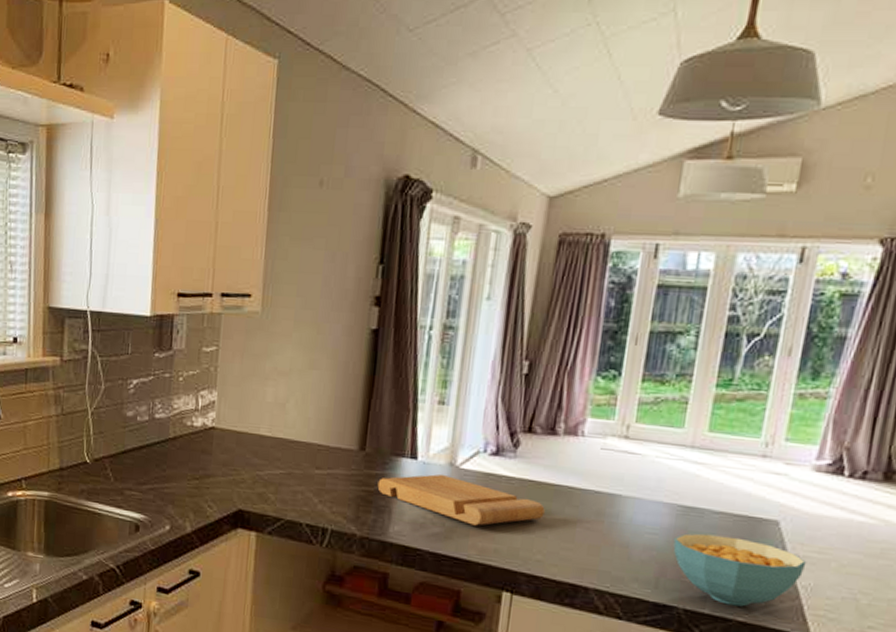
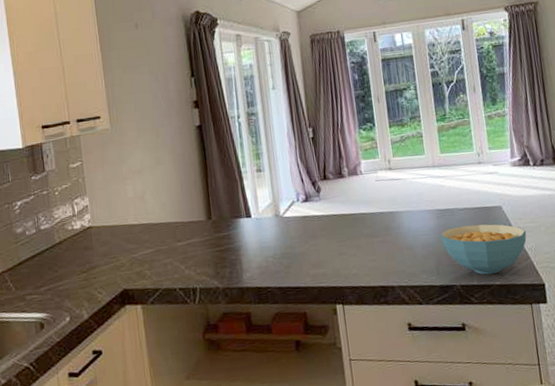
cutting board: present [377,474,545,526] -> none [226,224,351,259]

